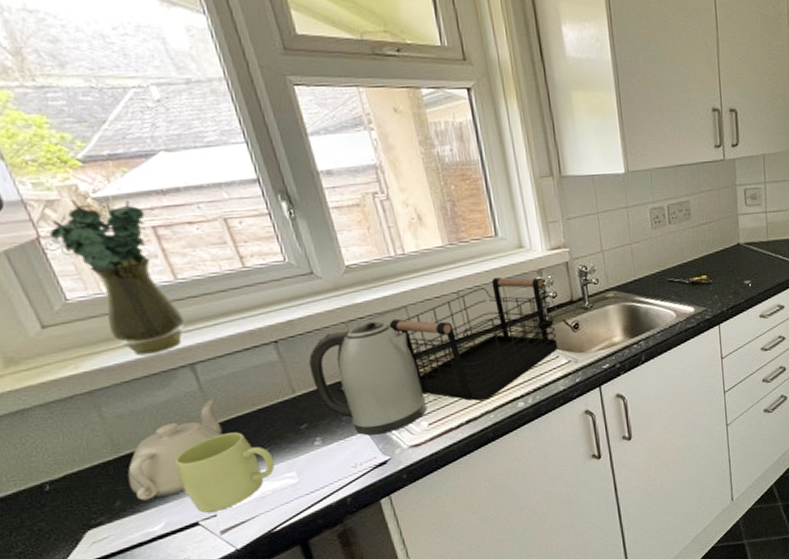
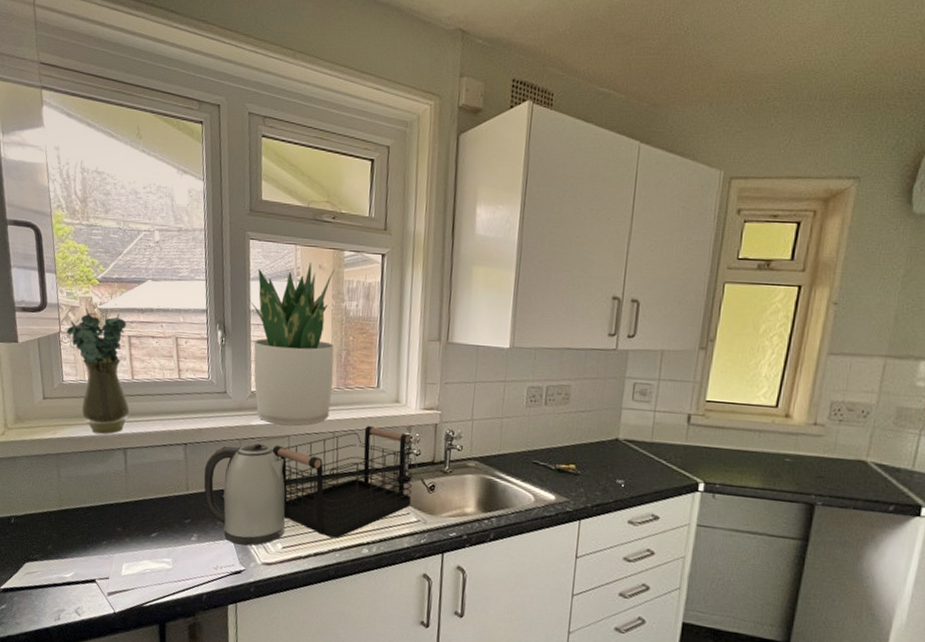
teapot: present [127,399,223,501] -> none [60,480,133,552]
mug: present [174,432,275,513] -> none [92,511,160,575]
planter: none [311,106,448,298] -> present [248,263,336,427]

